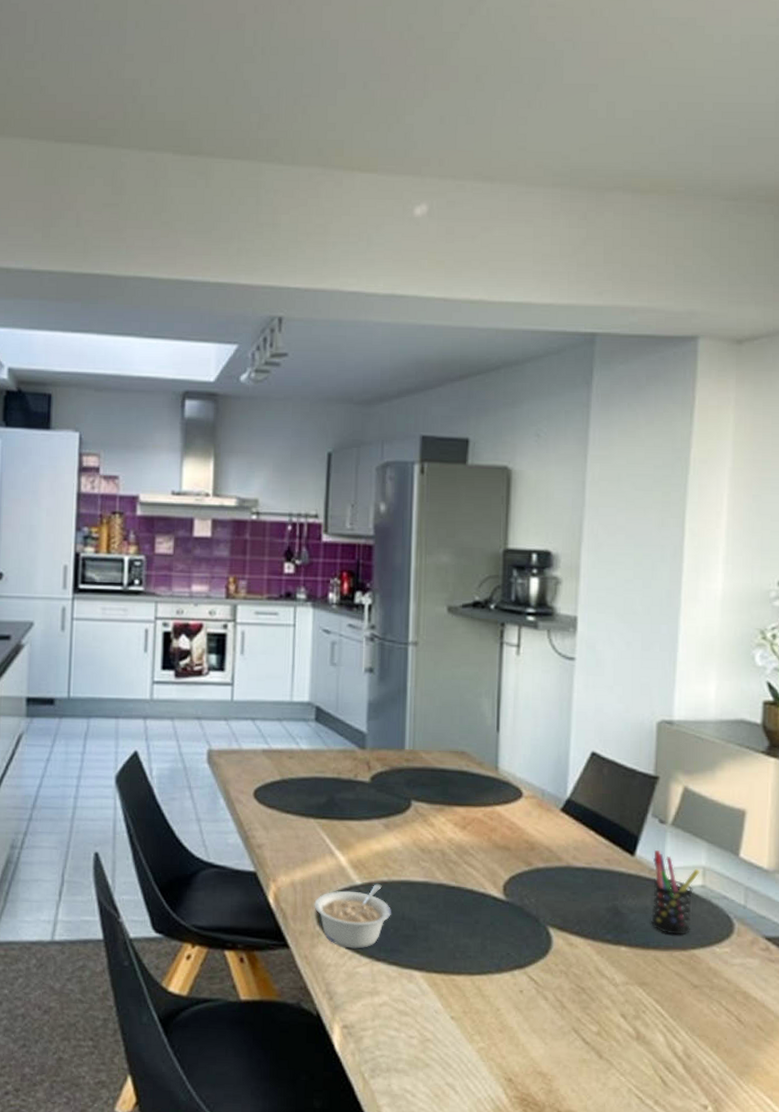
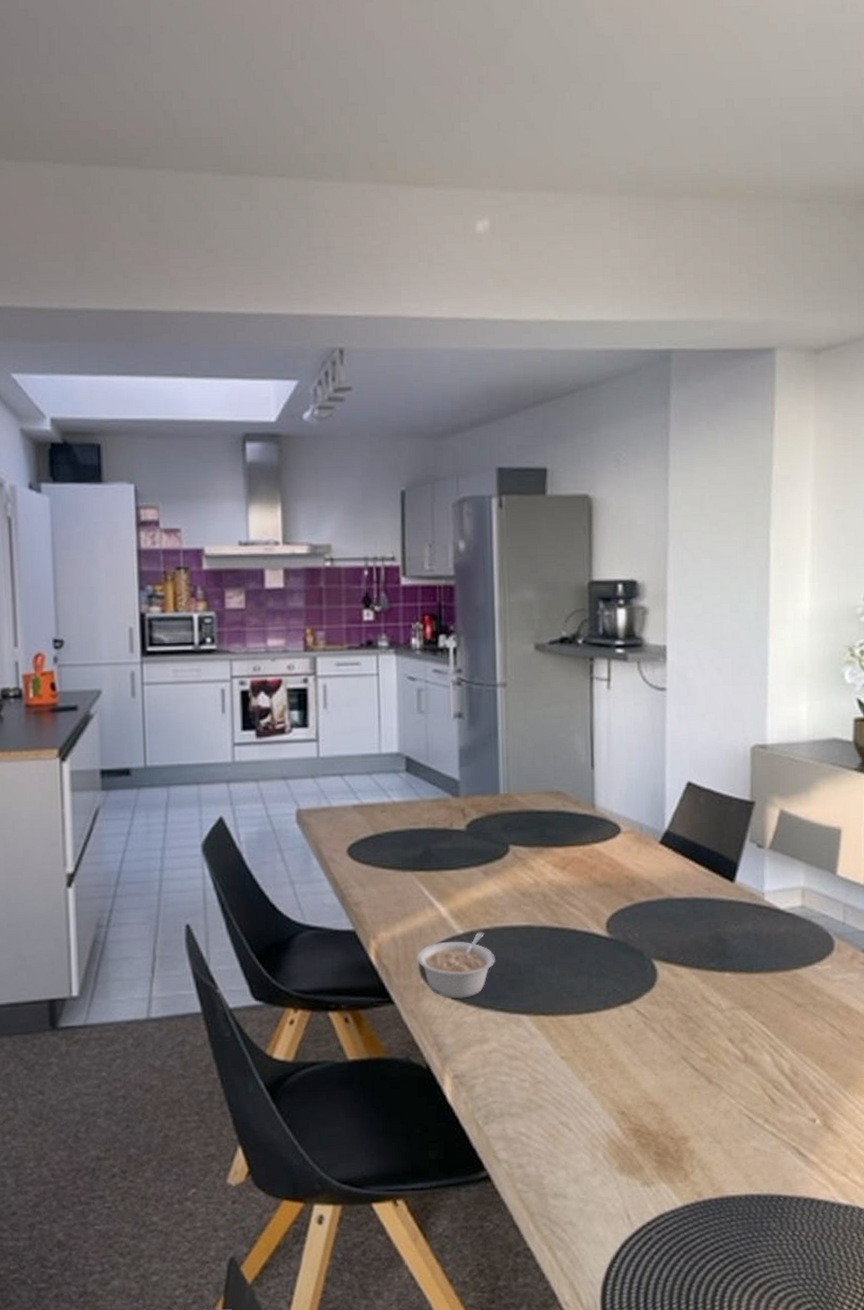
pen holder: present [651,850,700,935] -> none [753,875,799,957]

